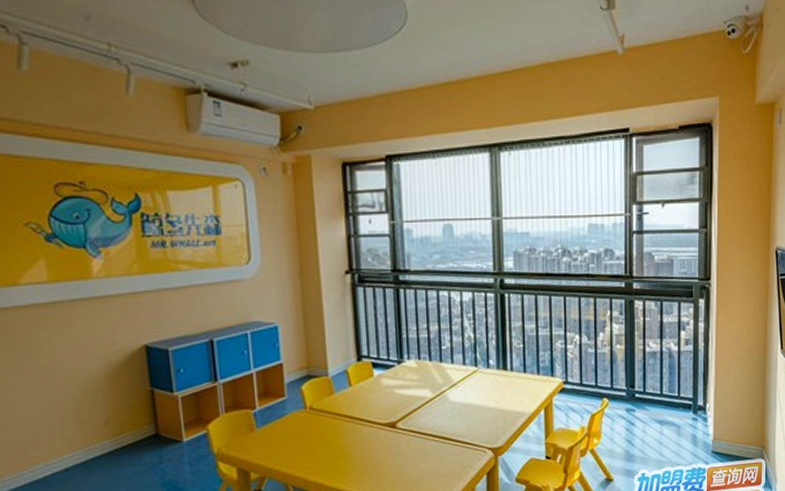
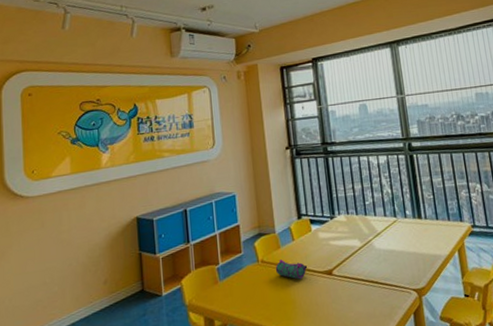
pencil case: none [326,407,367,431] -> present [275,260,308,280]

